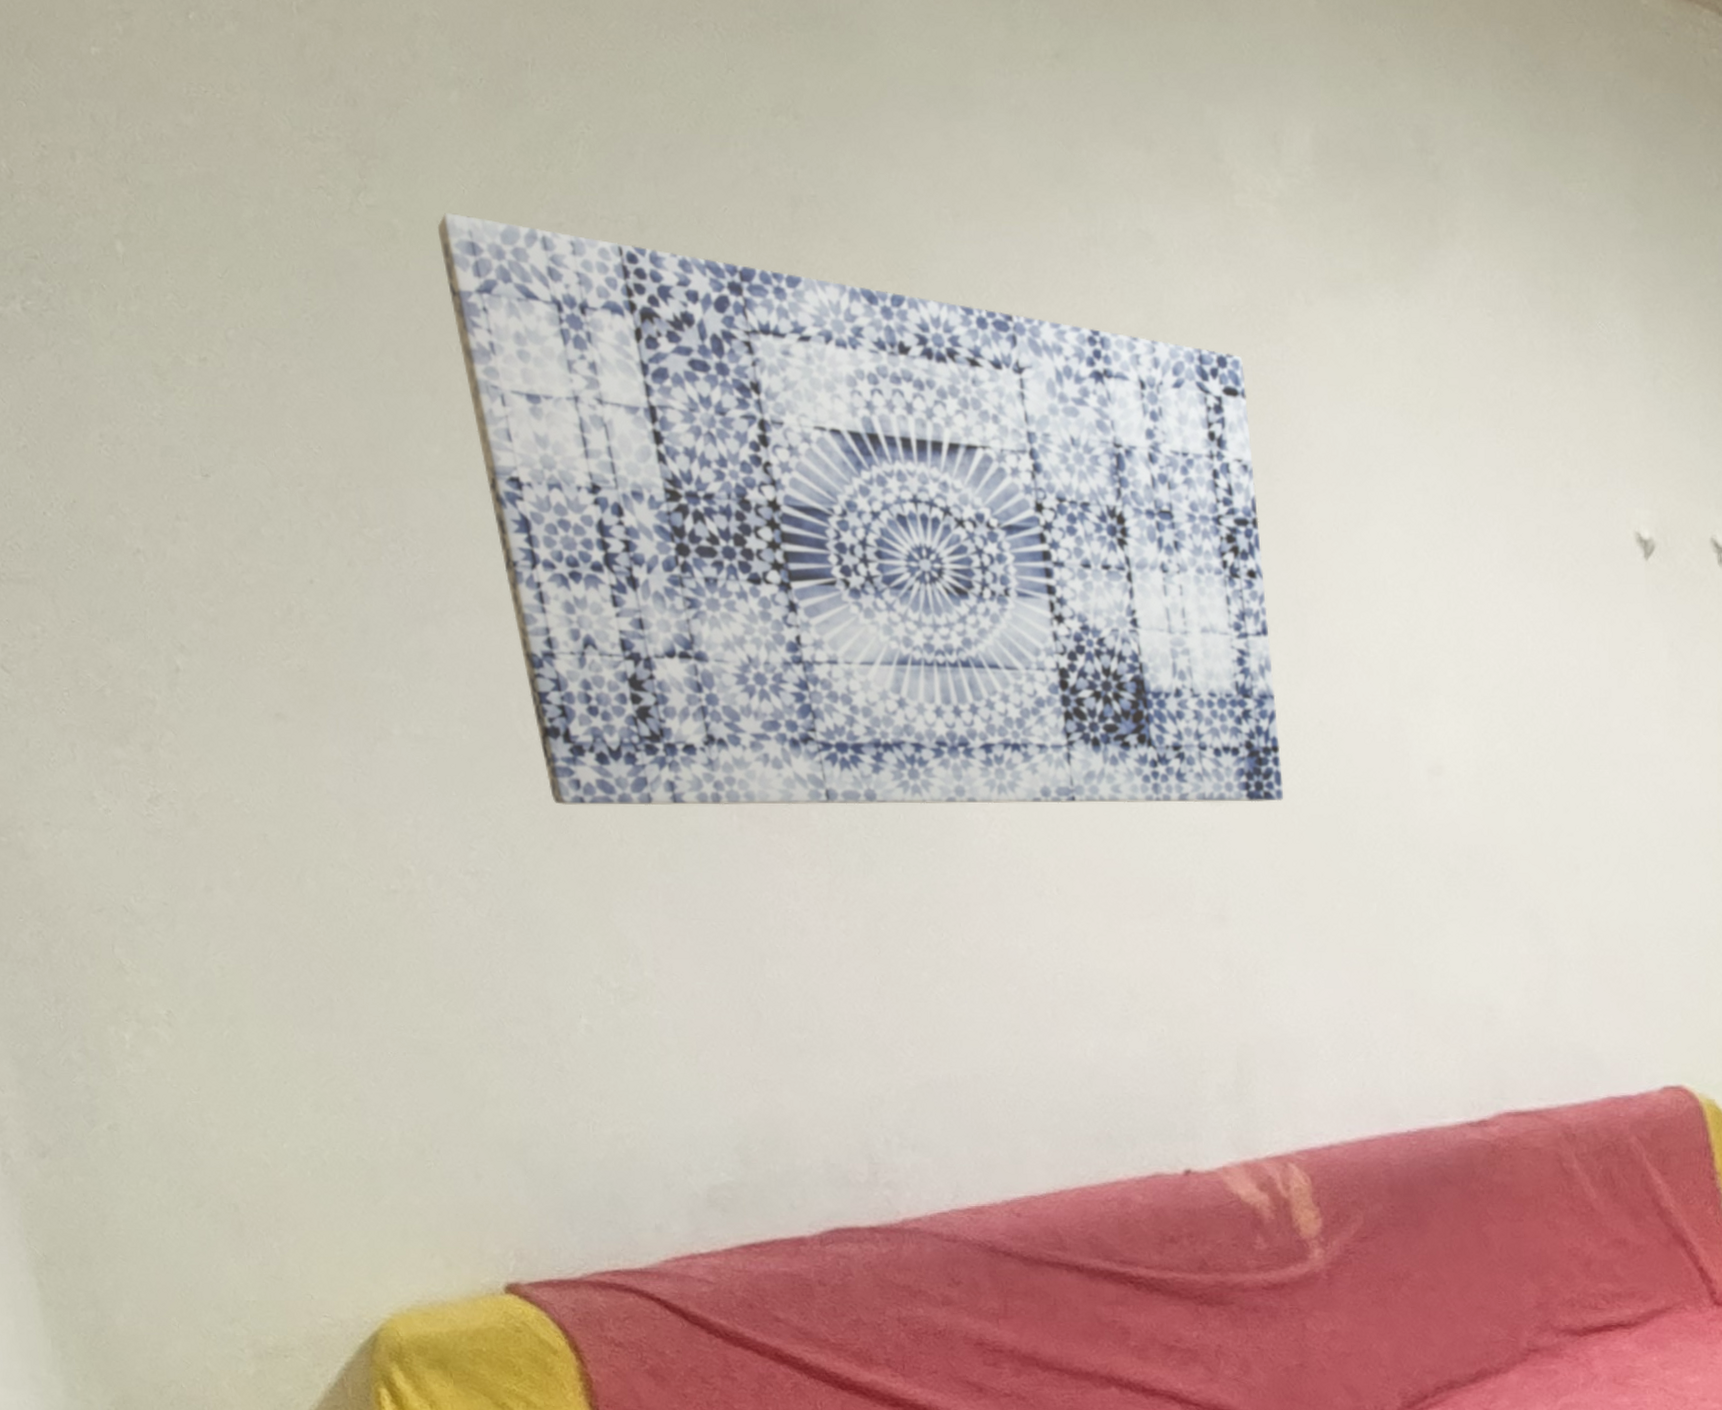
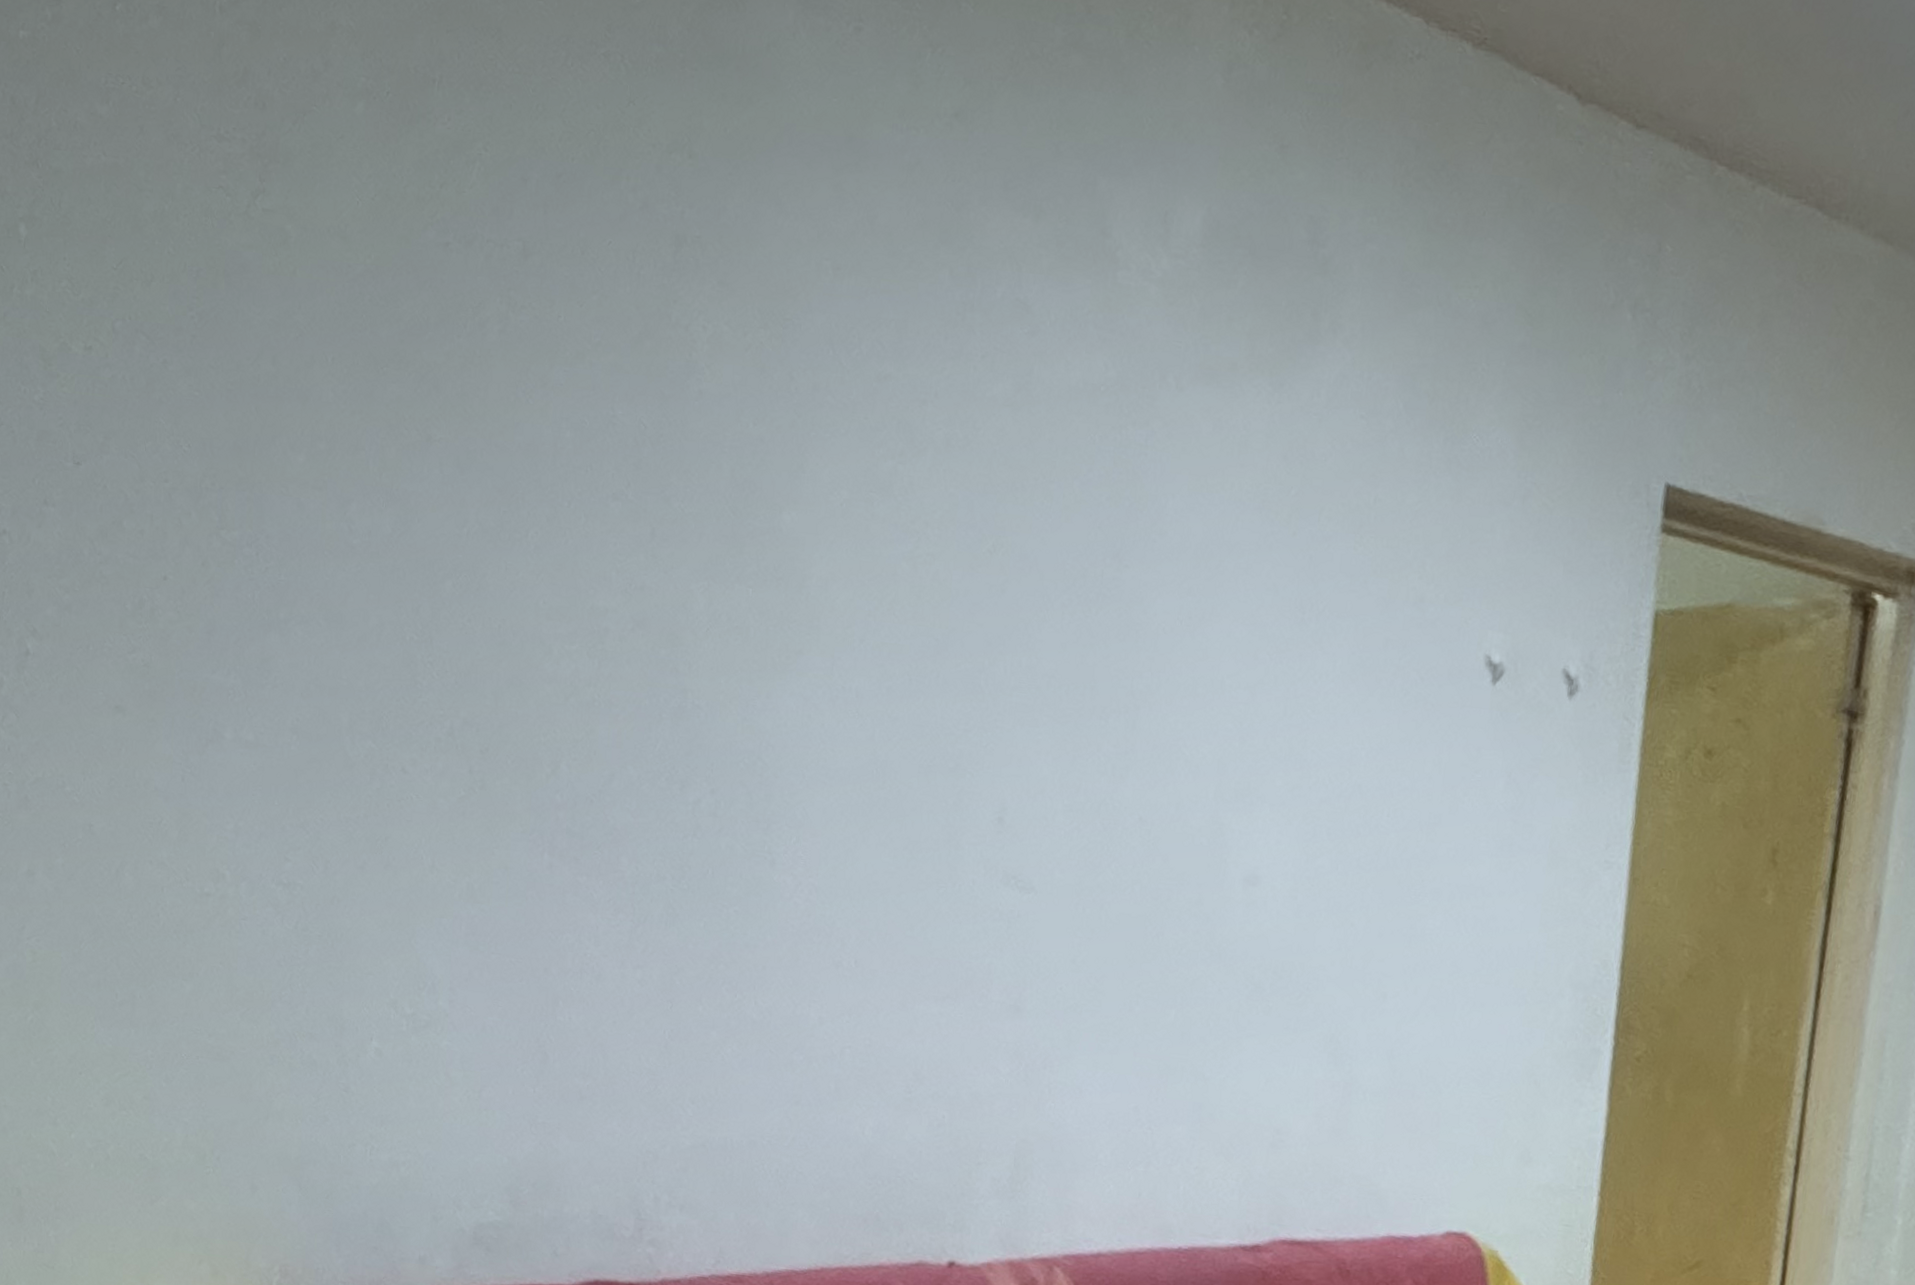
wall art: present [437,213,1284,806] -> none [328,223,1106,896]

